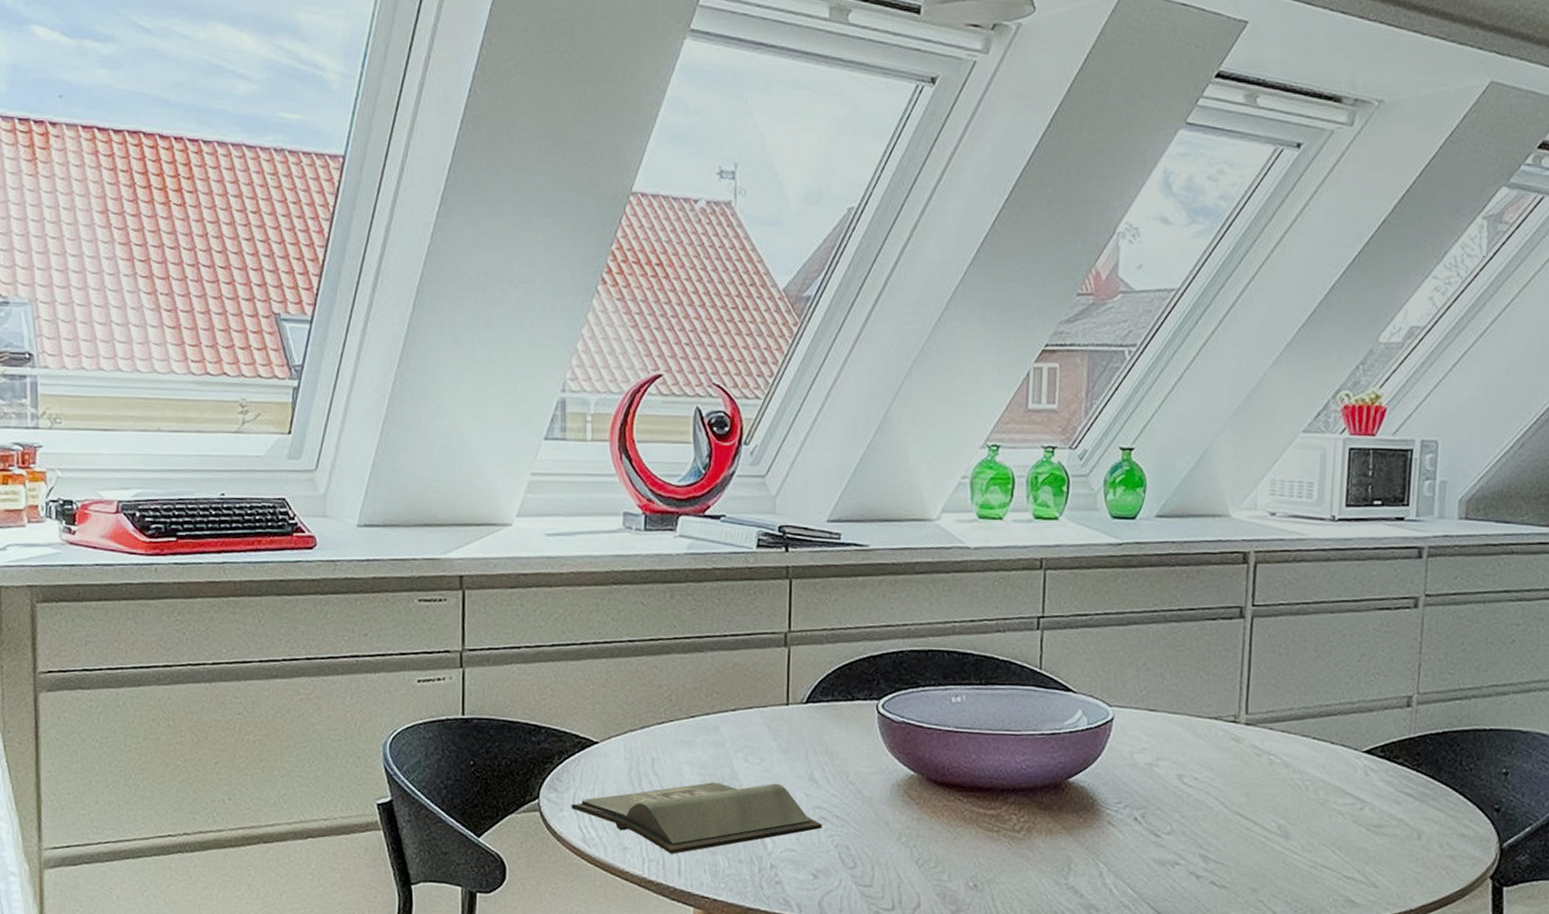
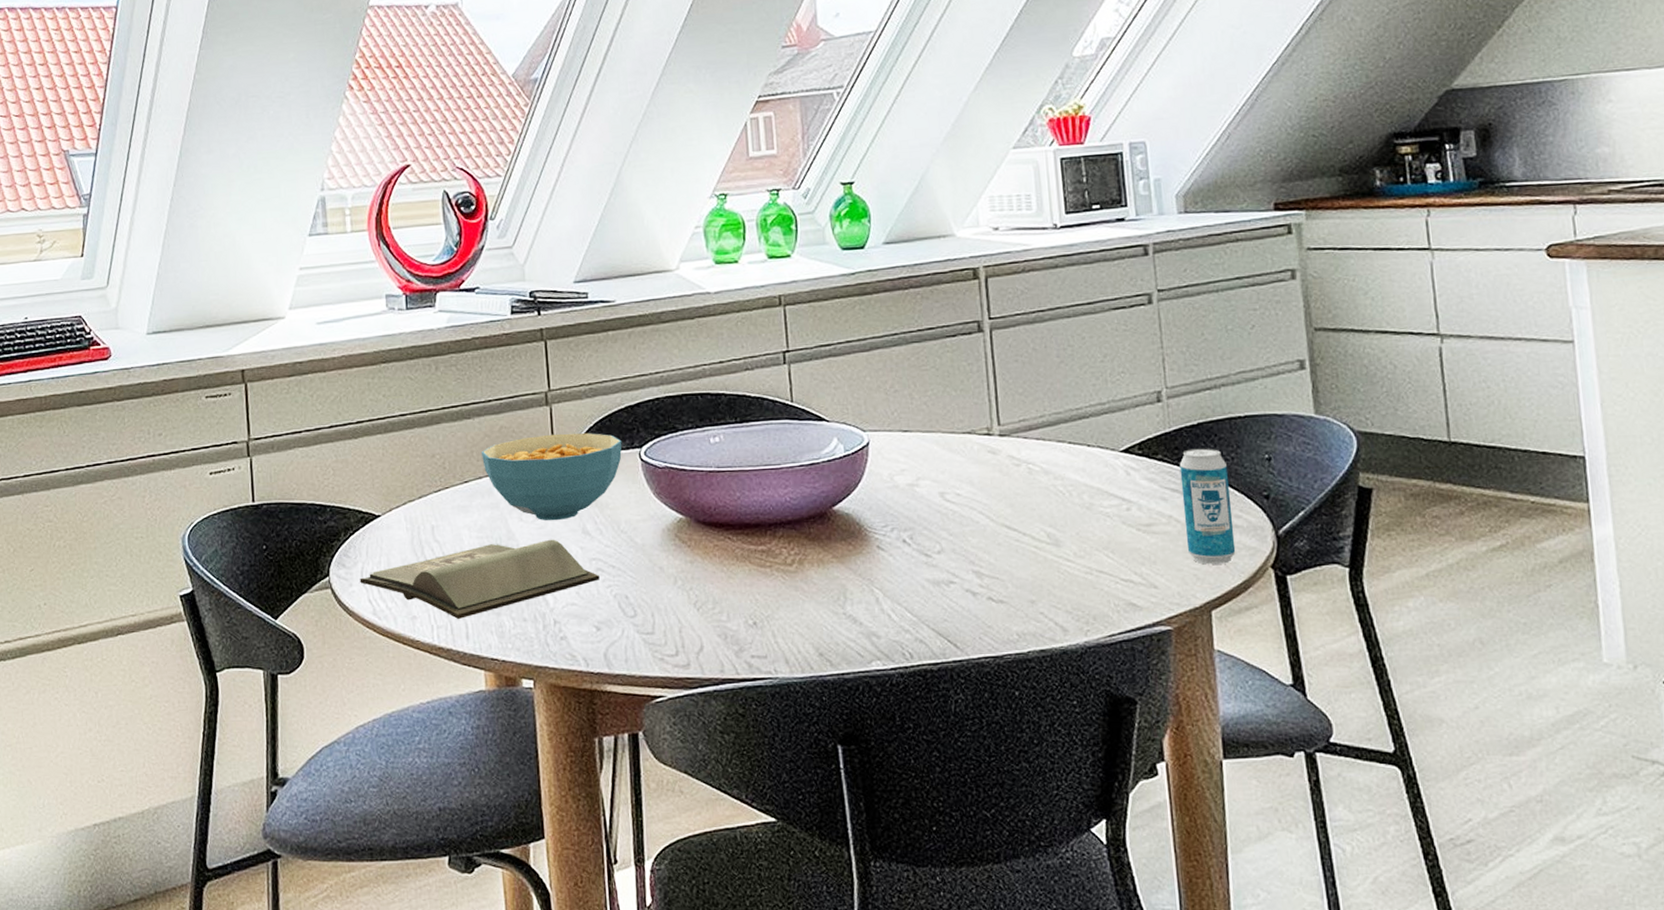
cereal bowl: none [711,676,860,766] -> present [481,433,622,521]
beverage can: none [1412,756,1464,871] -> present [1179,448,1236,565]

